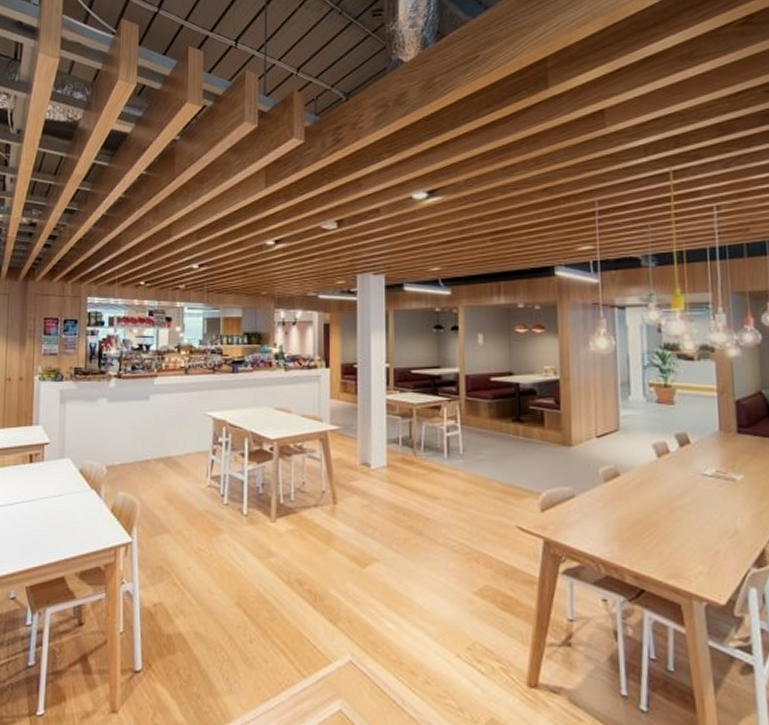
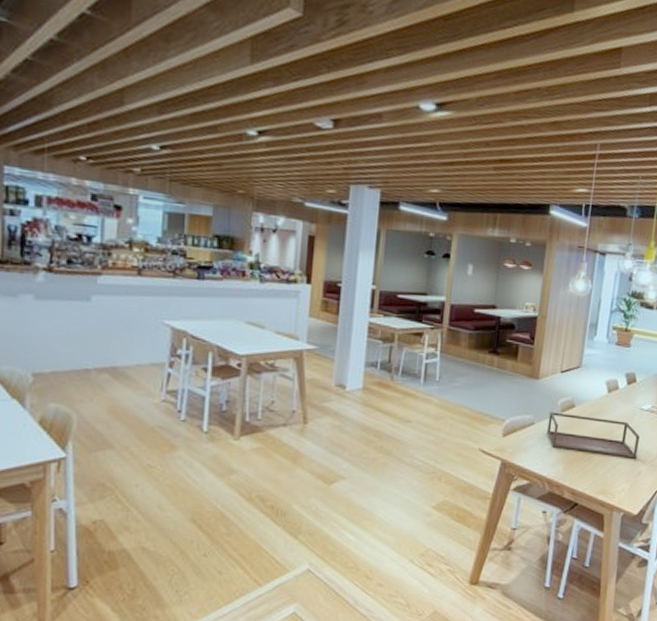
tray: none [591,482,710,534] -> present [547,412,640,459]

